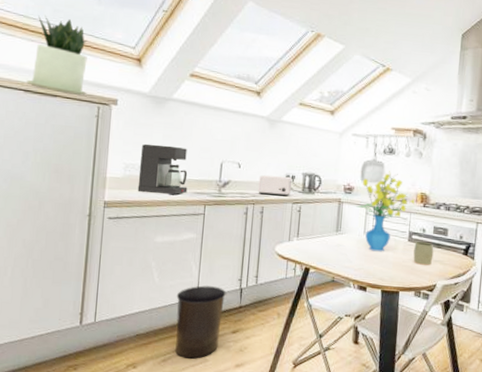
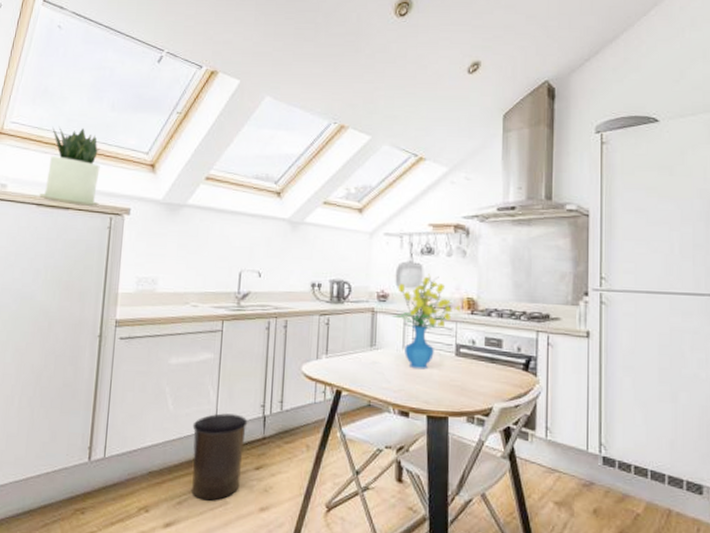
coffee maker: present [137,143,188,195] -> none [150,254,204,311]
toaster: present [258,174,293,197] -> none [281,283,319,308]
mug: present [413,241,434,266] -> none [463,355,487,386]

